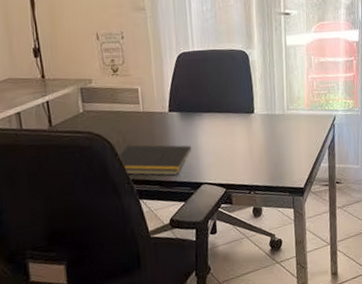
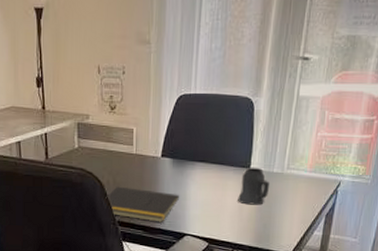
mug: none [247,111,275,147] -> present [238,167,269,205]

